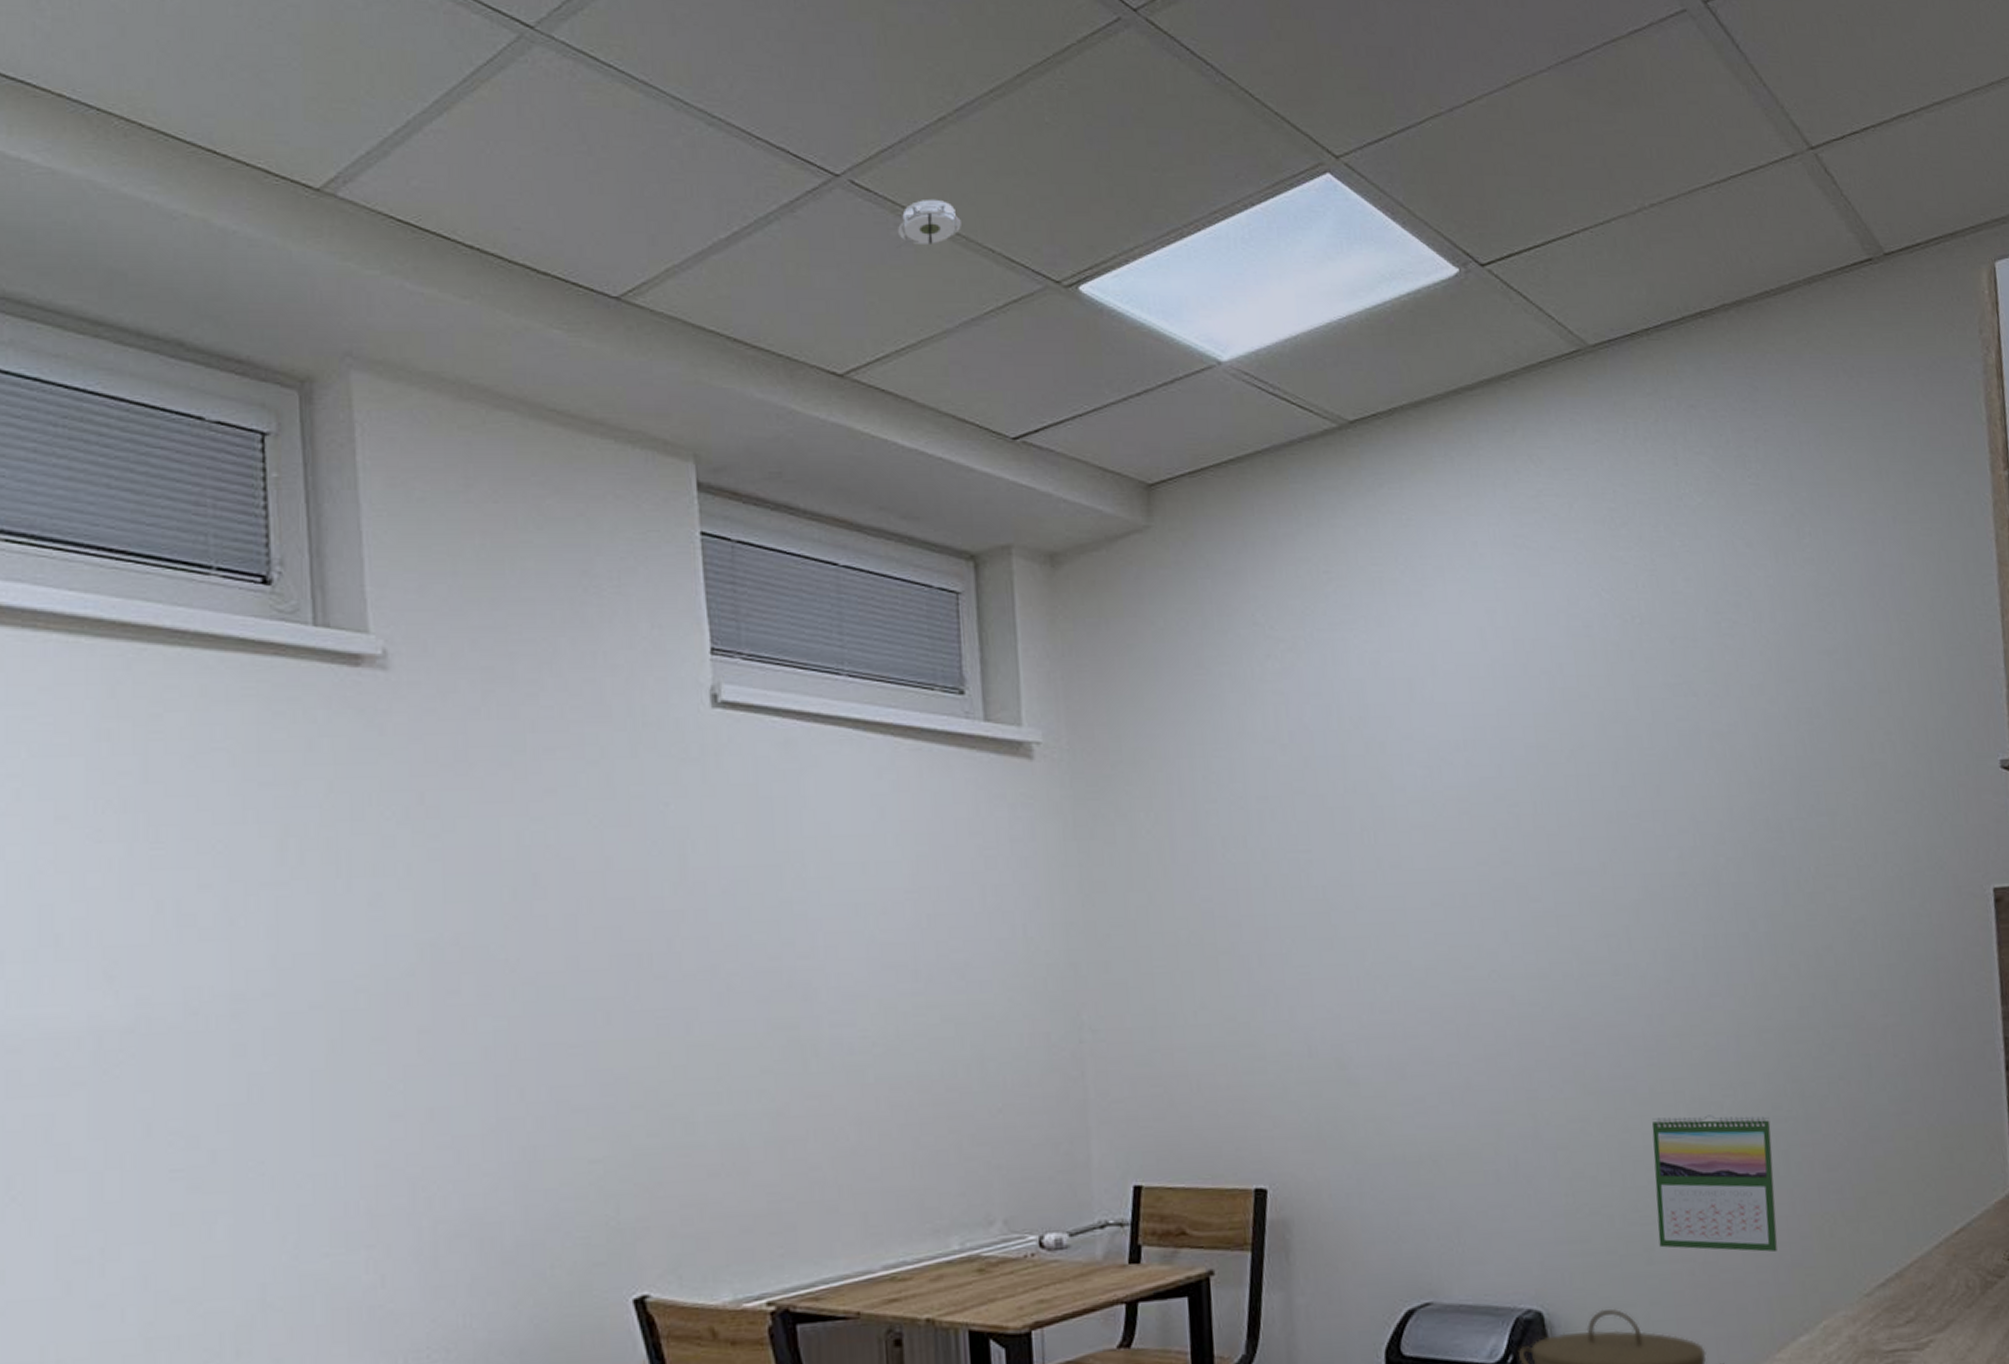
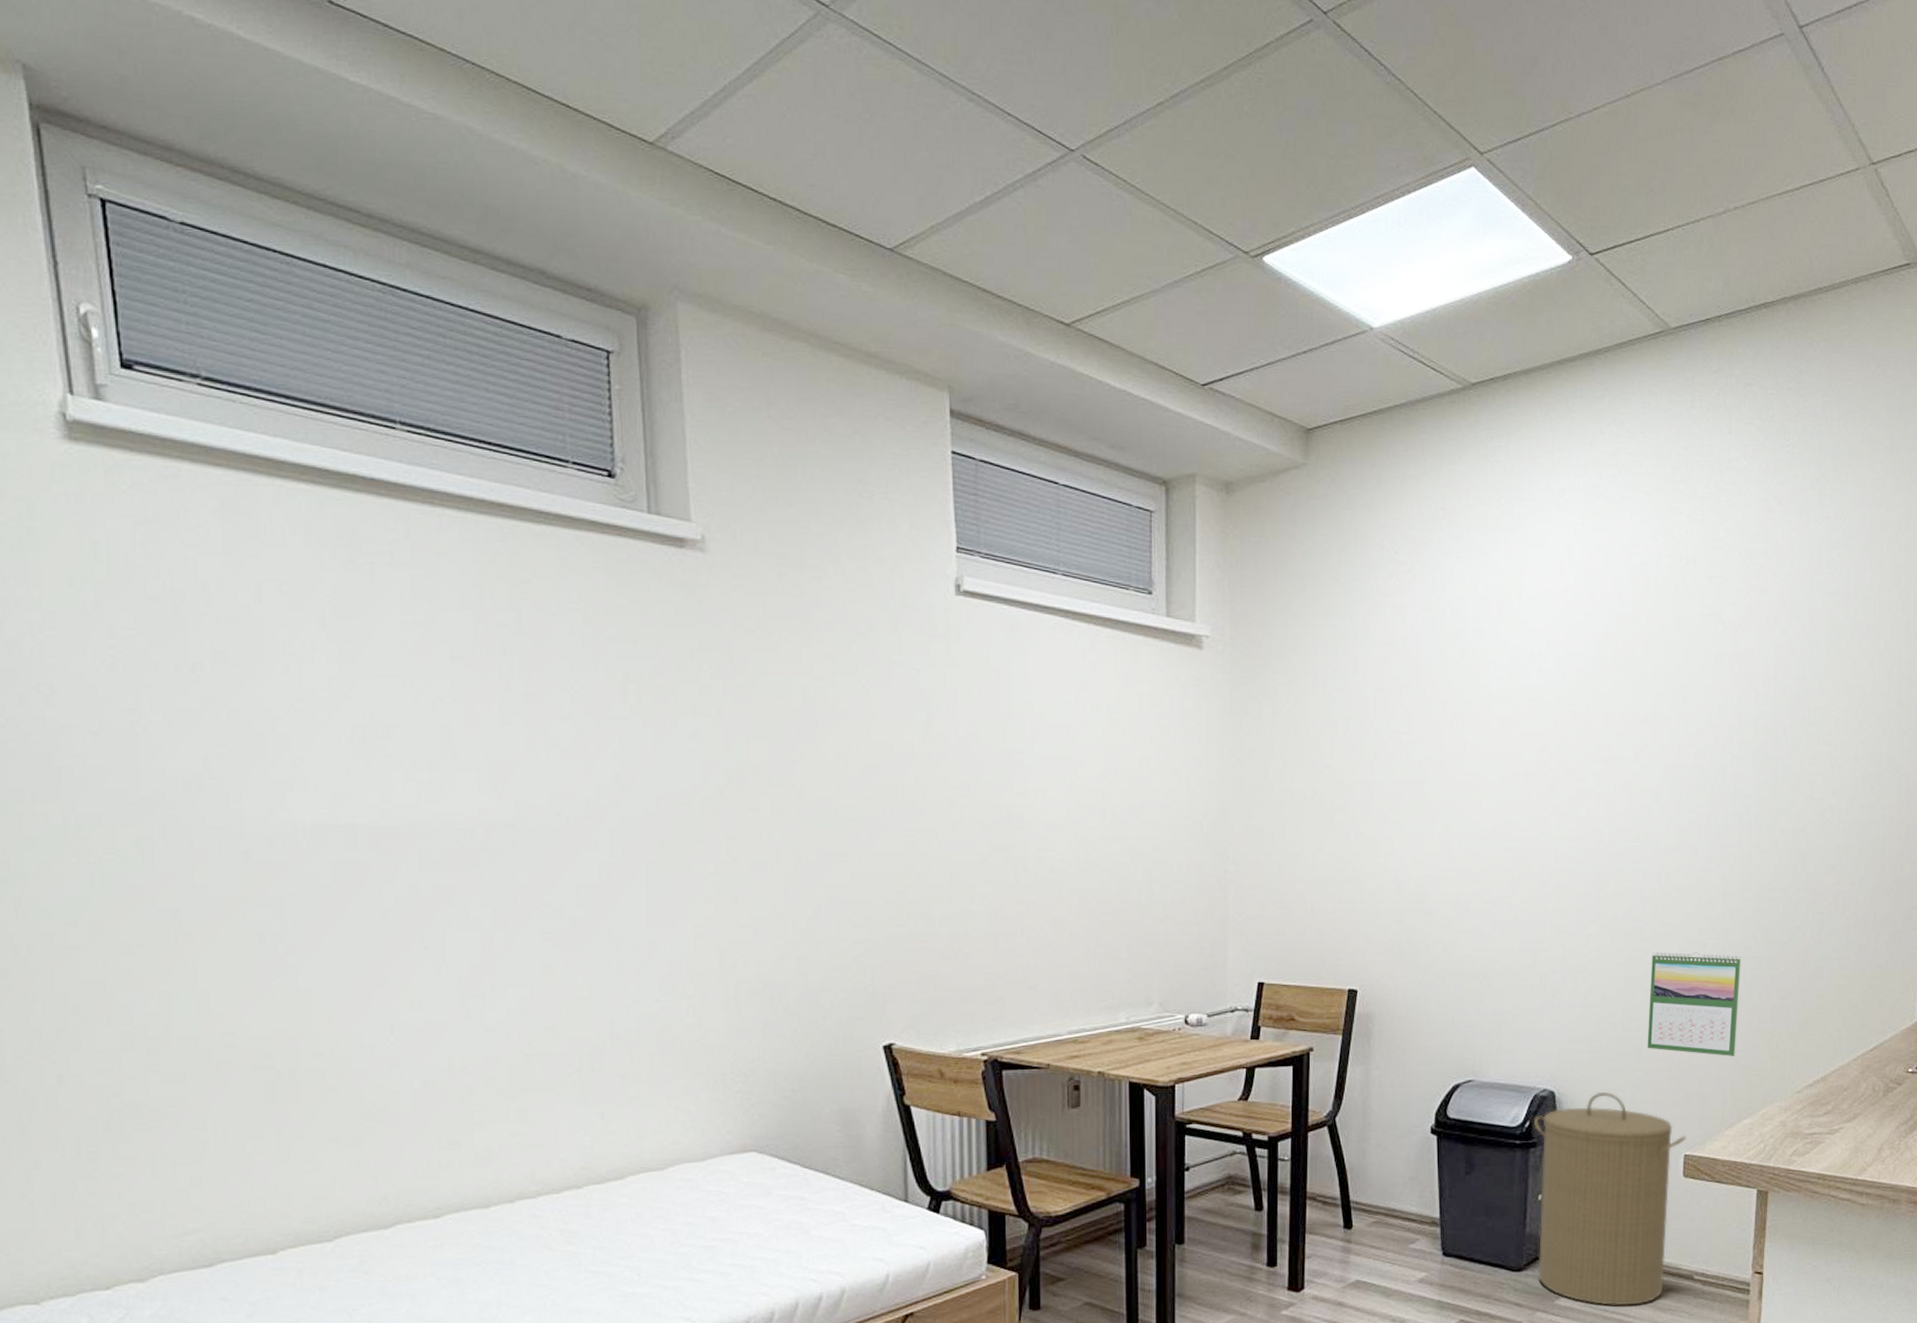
smoke detector: present [896,199,961,248] -> none [1117,174,1171,217]

